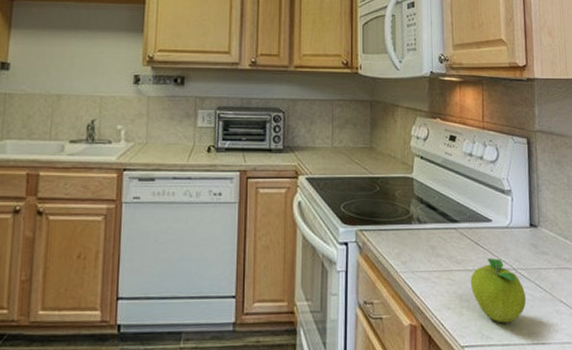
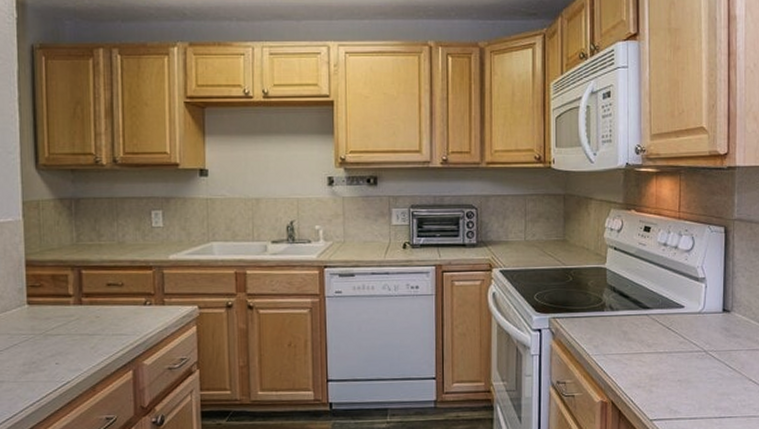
fruit: present [470,258,527,323] -> none [660,341,716,400]

